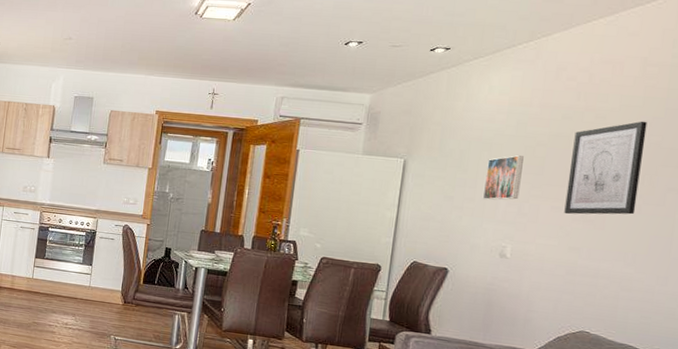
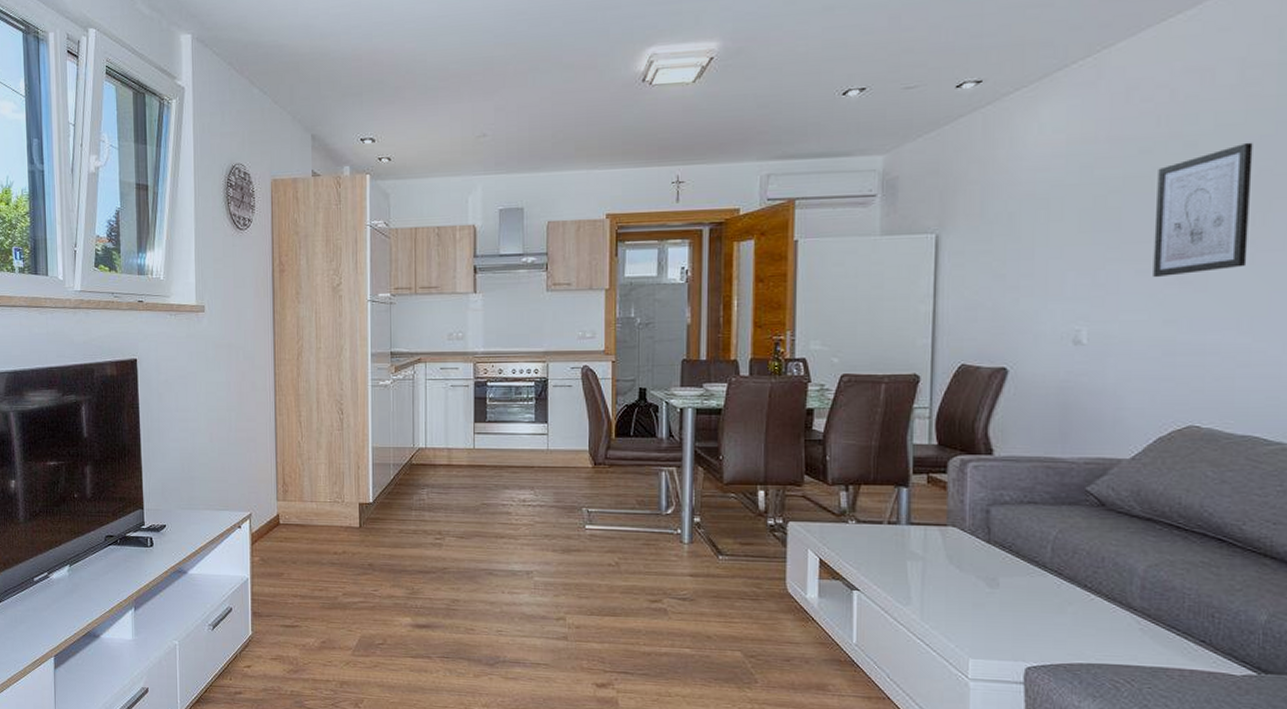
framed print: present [482,155,524,201] -> none [1043,209,1093,274]

